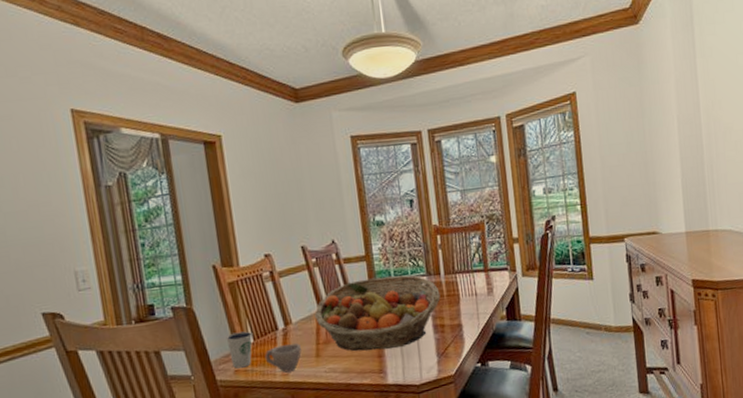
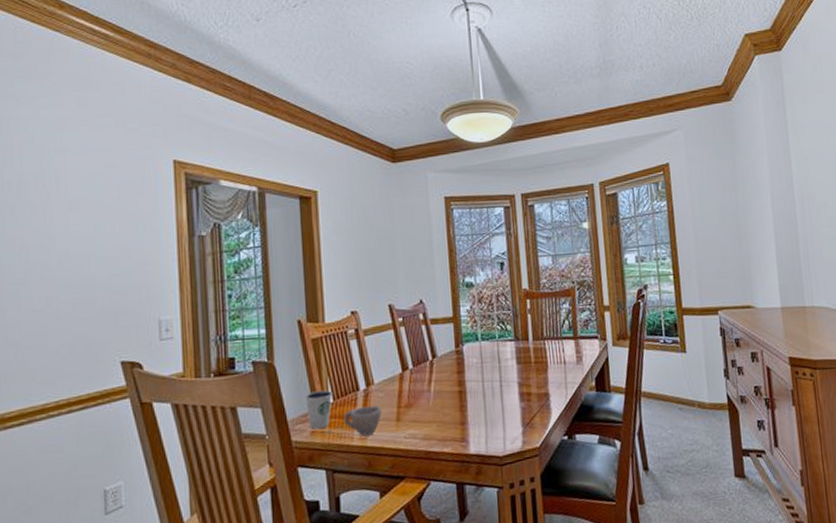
fruit basket: present [315,275,441,351] -> none [398,339,528,417]

